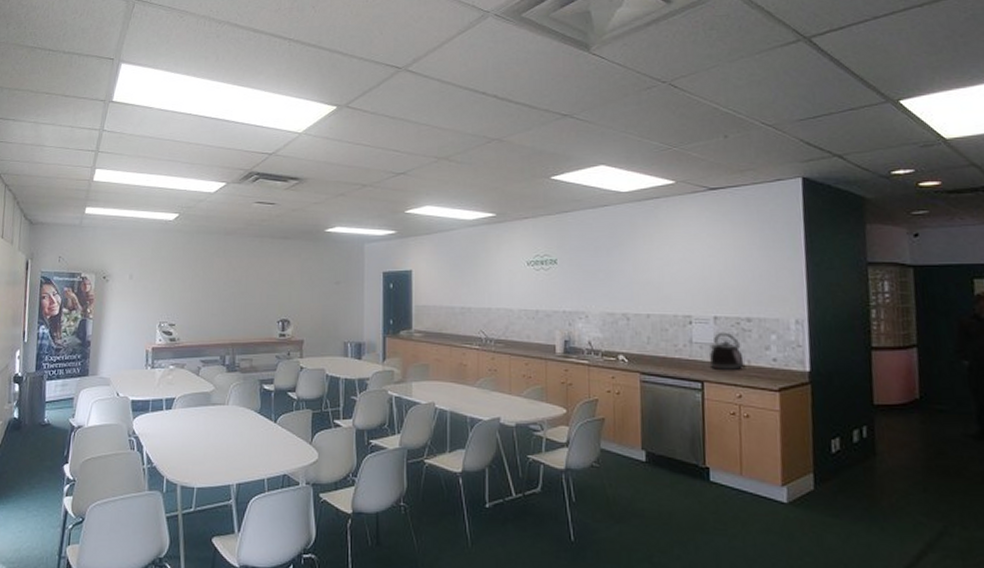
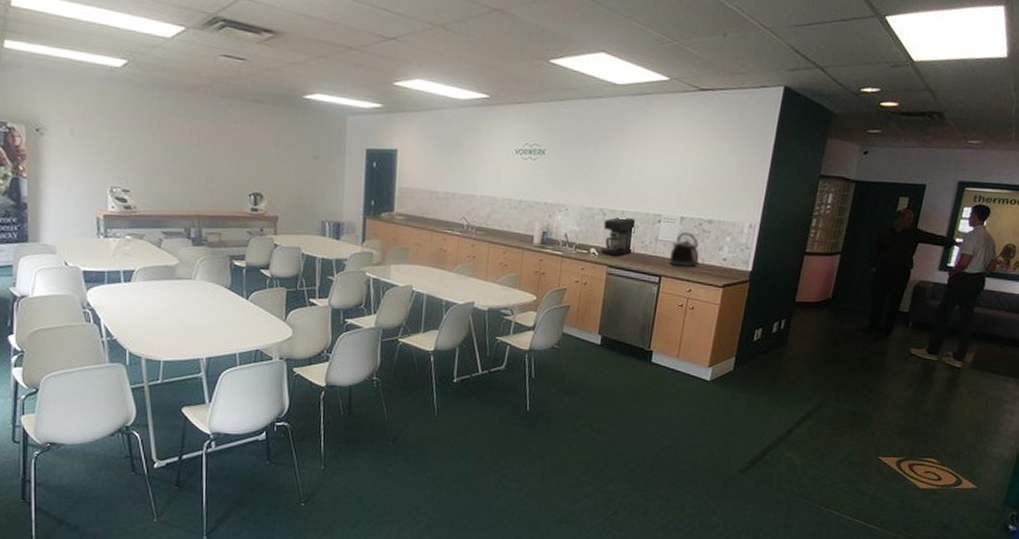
coffee maker: none [629,321,668,362] -> present [601,217,636,256]

